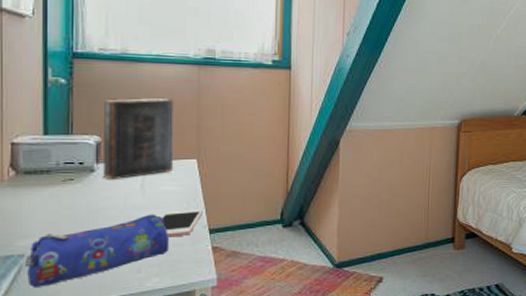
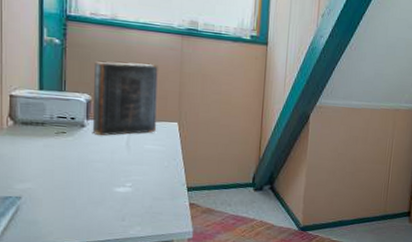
pencil case: present [26,214,170,287] -> none [22,169,152,227]
cell phone: present [161,209,204,237] -> none [144,168,183,192]

